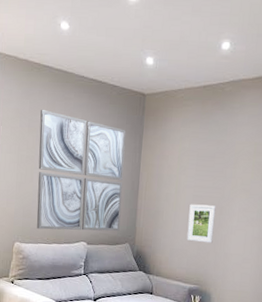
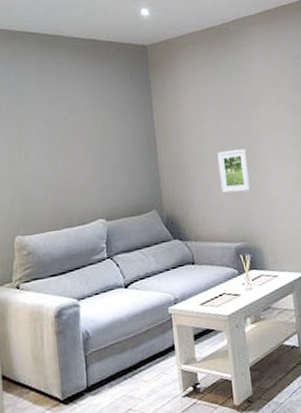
wall art: present [37,110,126,231] -> none [29,78,143,215]

